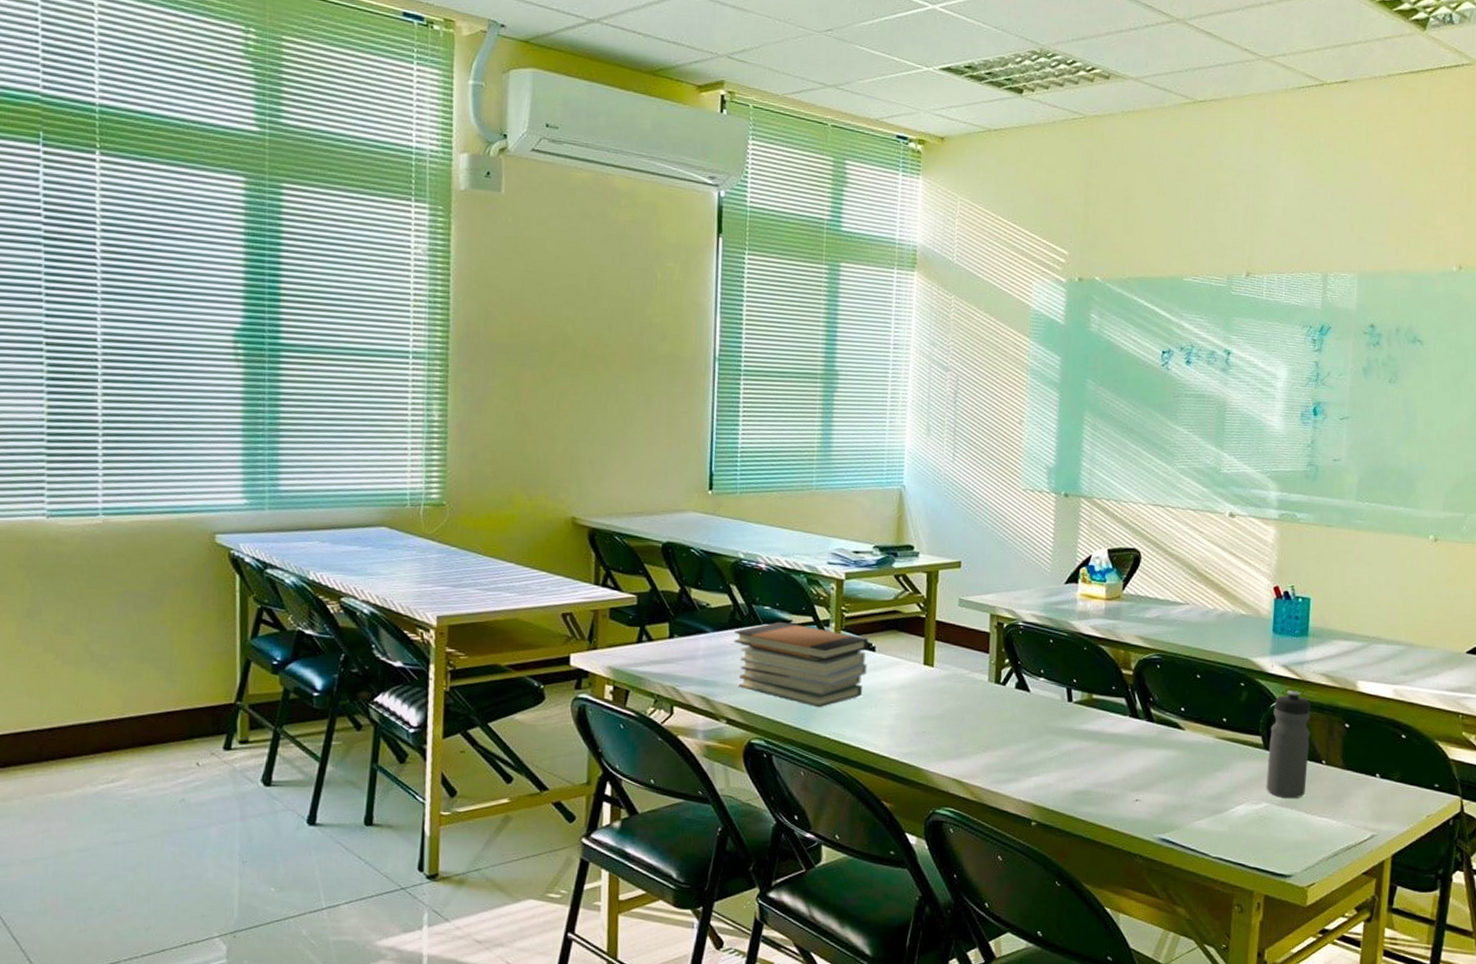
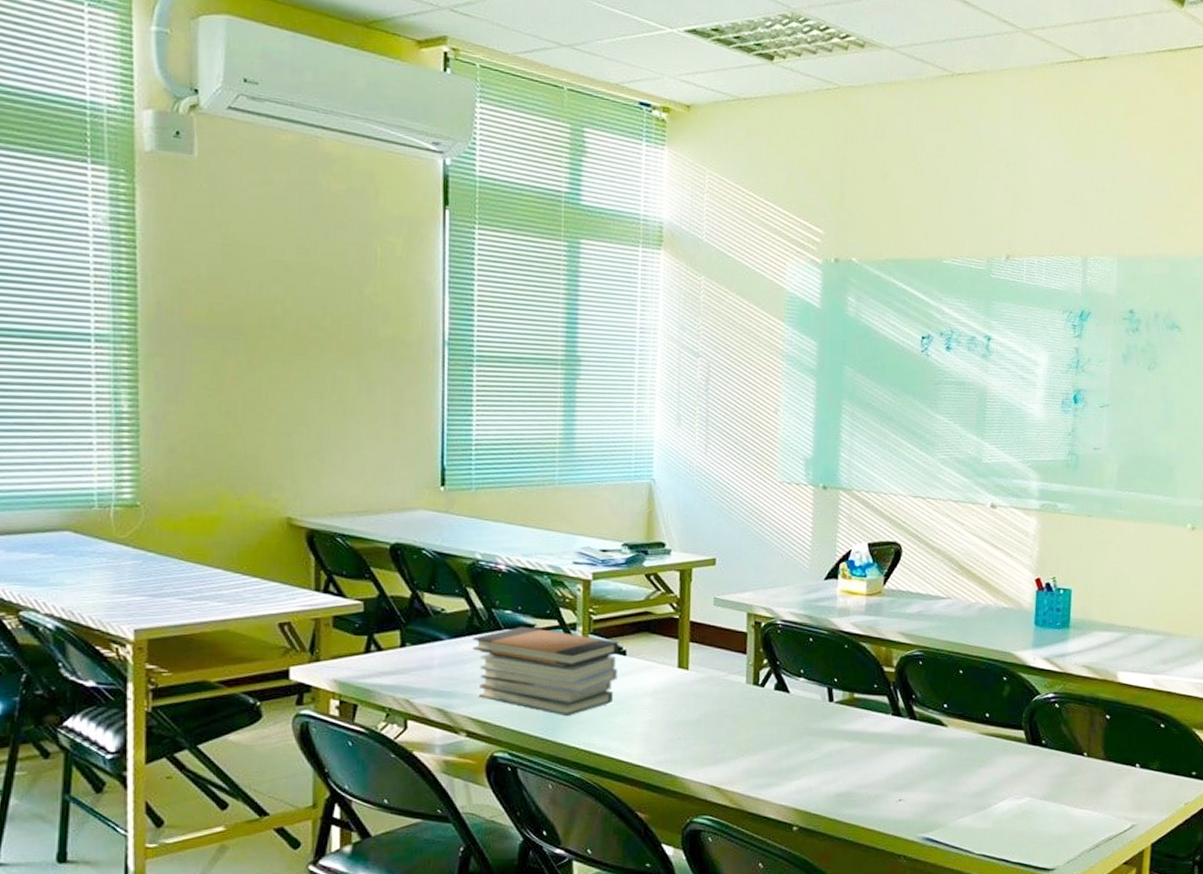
water bottle: present [1266,690,1311,799] -> none [1029,683,1073,792]

